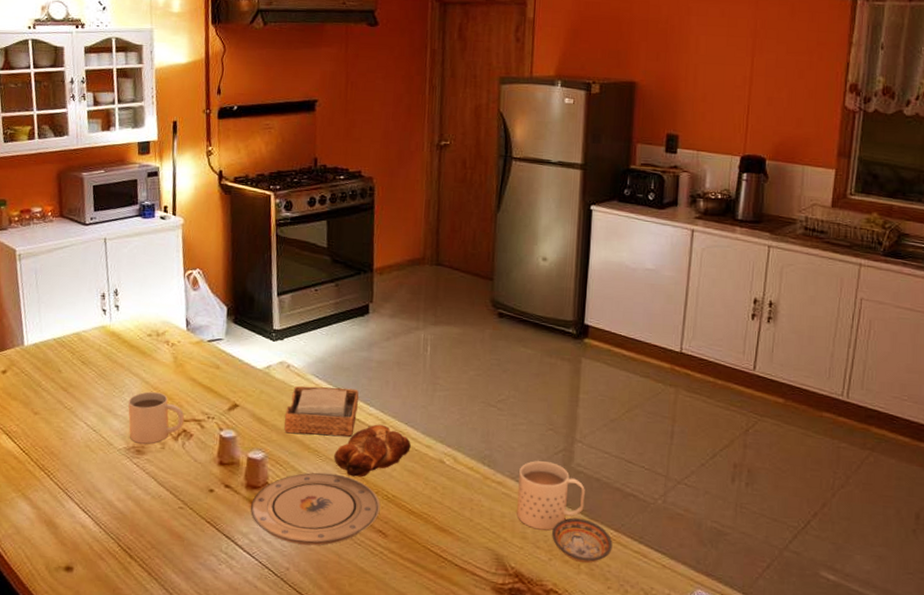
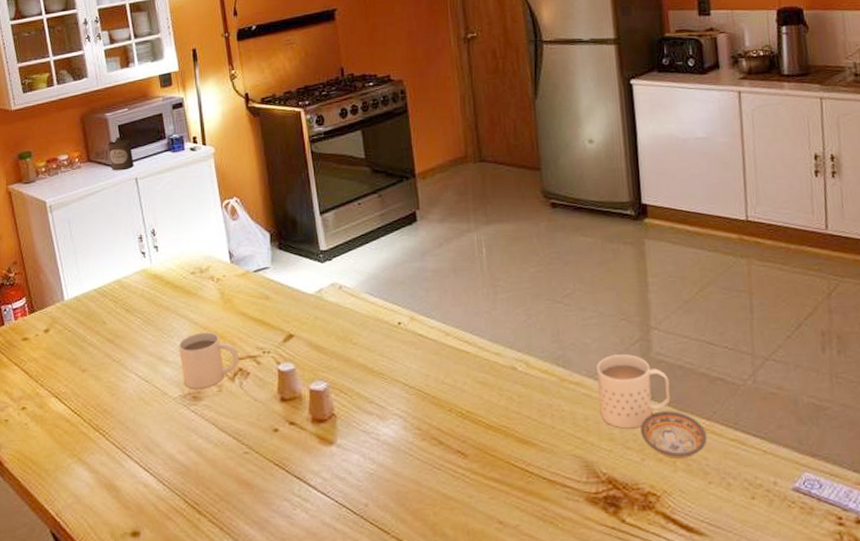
canister: none [81,197,105,230] -> present [108,137,134,171]
plate: present [251,472,381,546] -> none [320,395,456,477]
napkin holder: present [284,385,359,437] -> none [343,302,419,359]
bread loaf: present [334,424,411,478] -> none [400,337,479,396]

